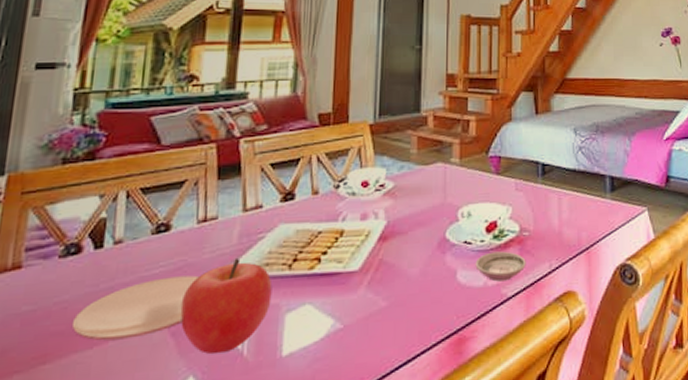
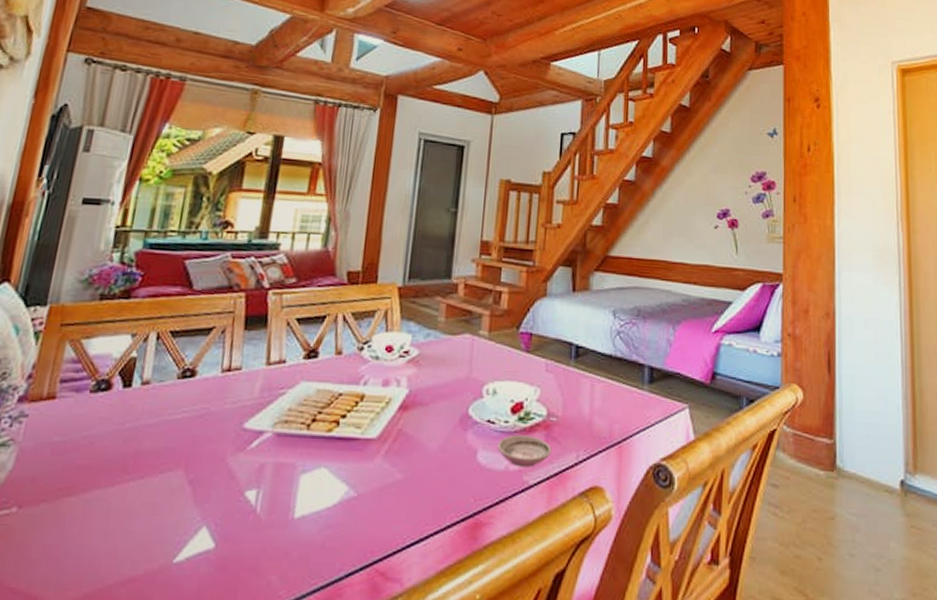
plate: present [71,275,199,341] -> none [96,423,219,481]
fruit: present [180,257,273,354] -> none [198,411,290,506]

